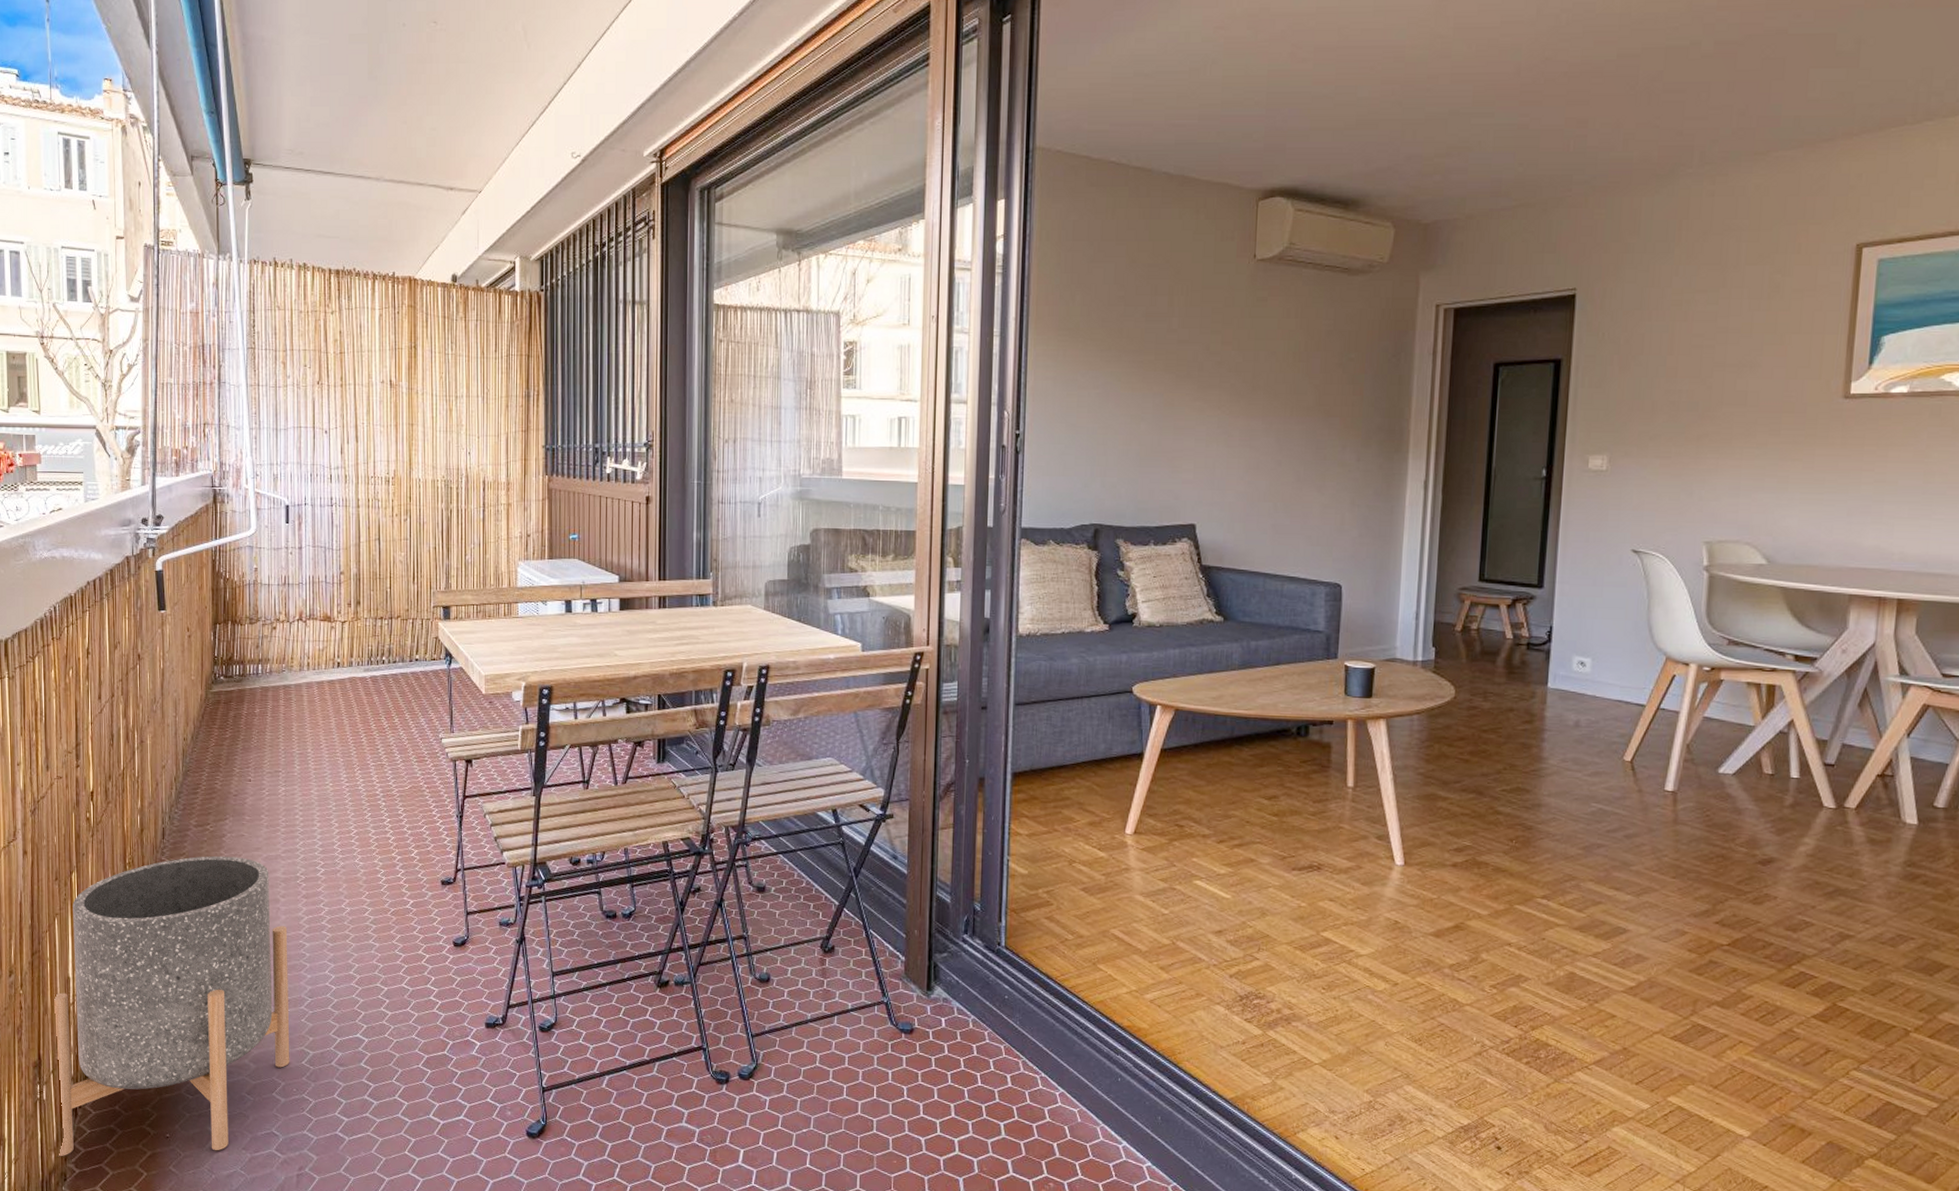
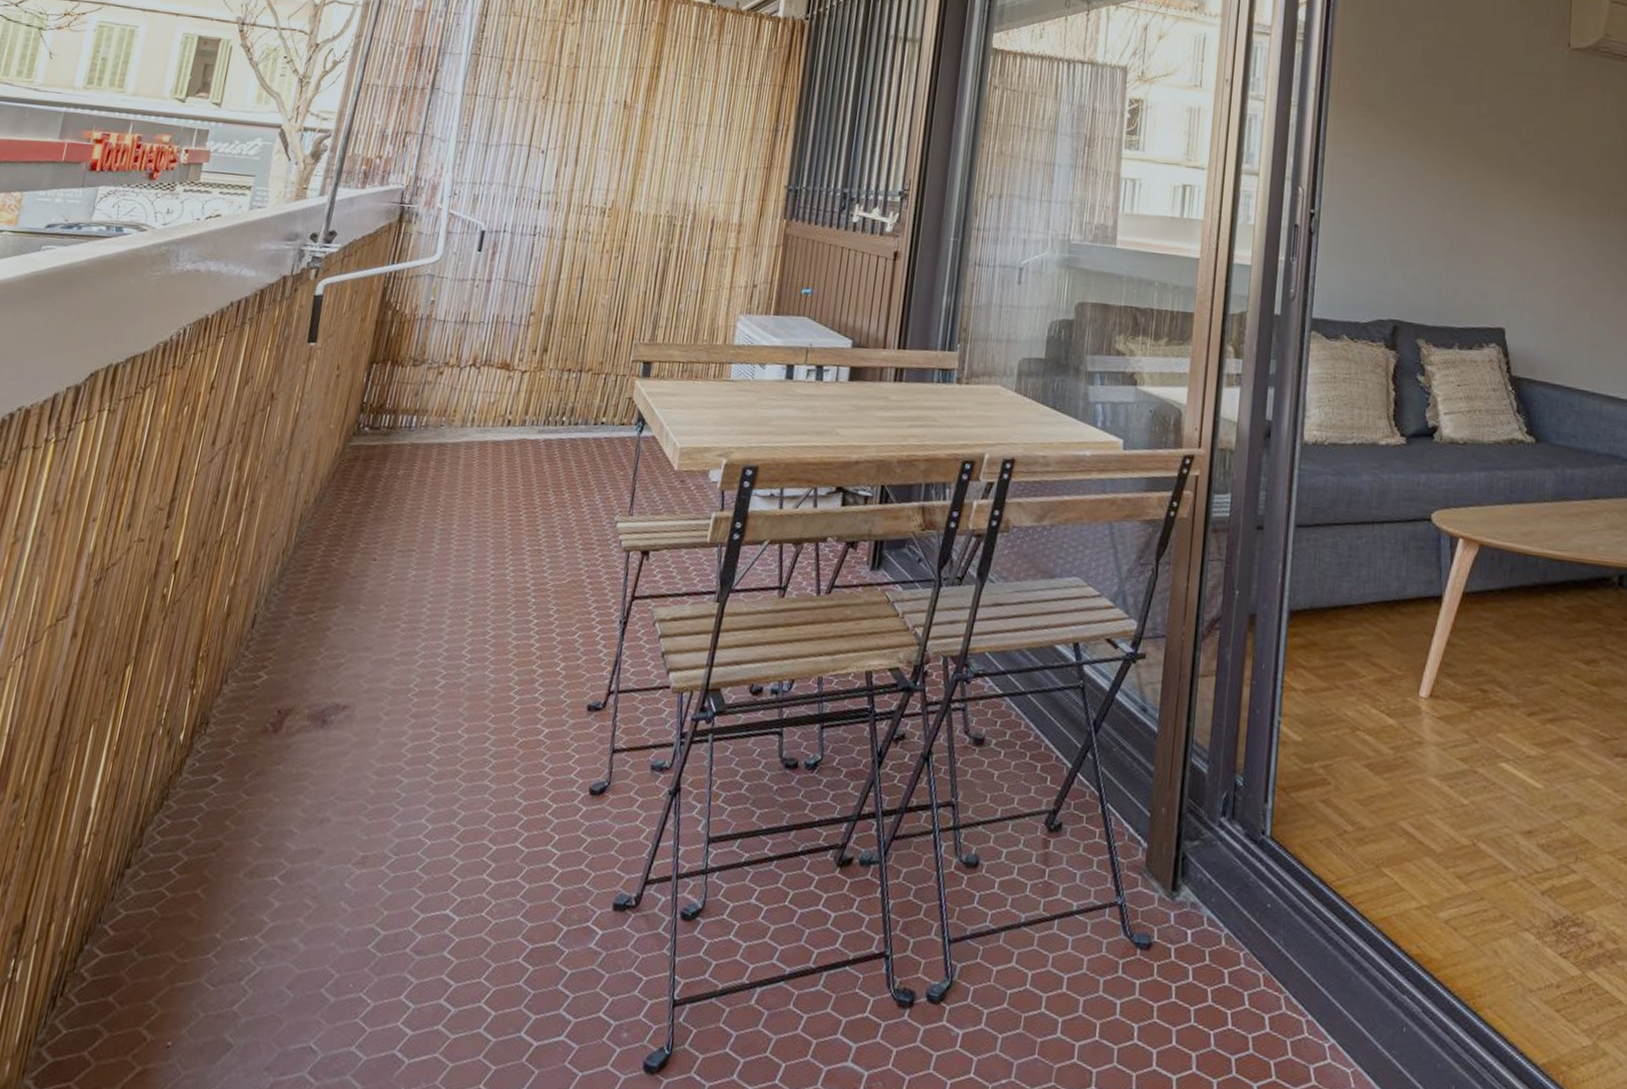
planter: present [54,856,290,1157] -> none [14,654,384,1071]

